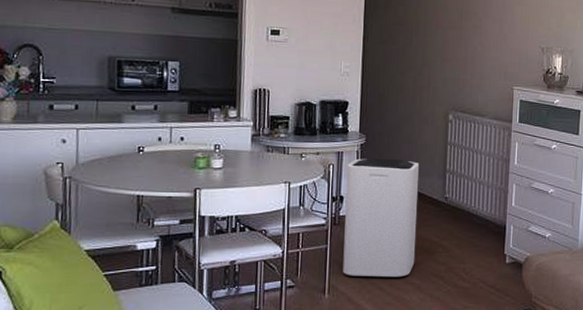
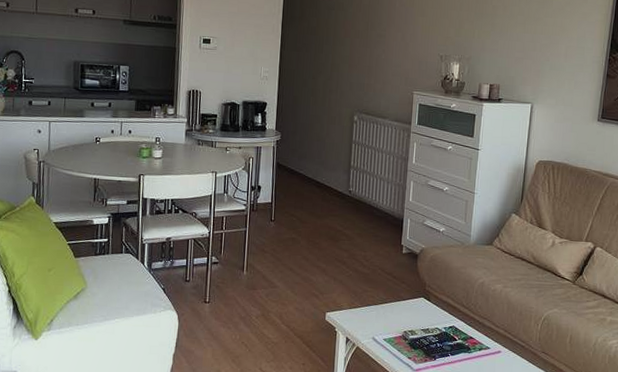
trash can: present [342,157,419,278] -> none [259,153,327,261]

